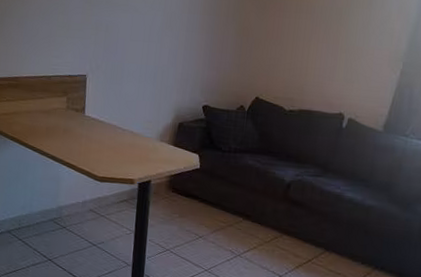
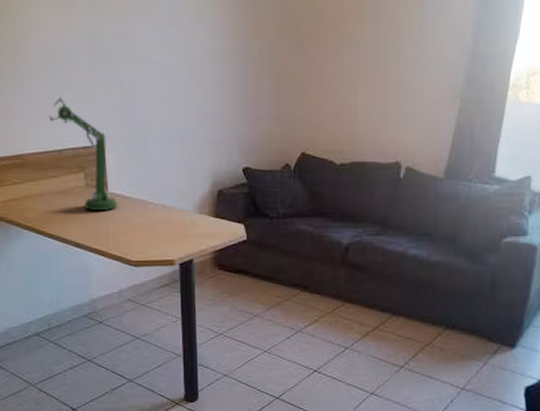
desk lamp: none [43,32,92,131] -> present [48,97,118,210]

